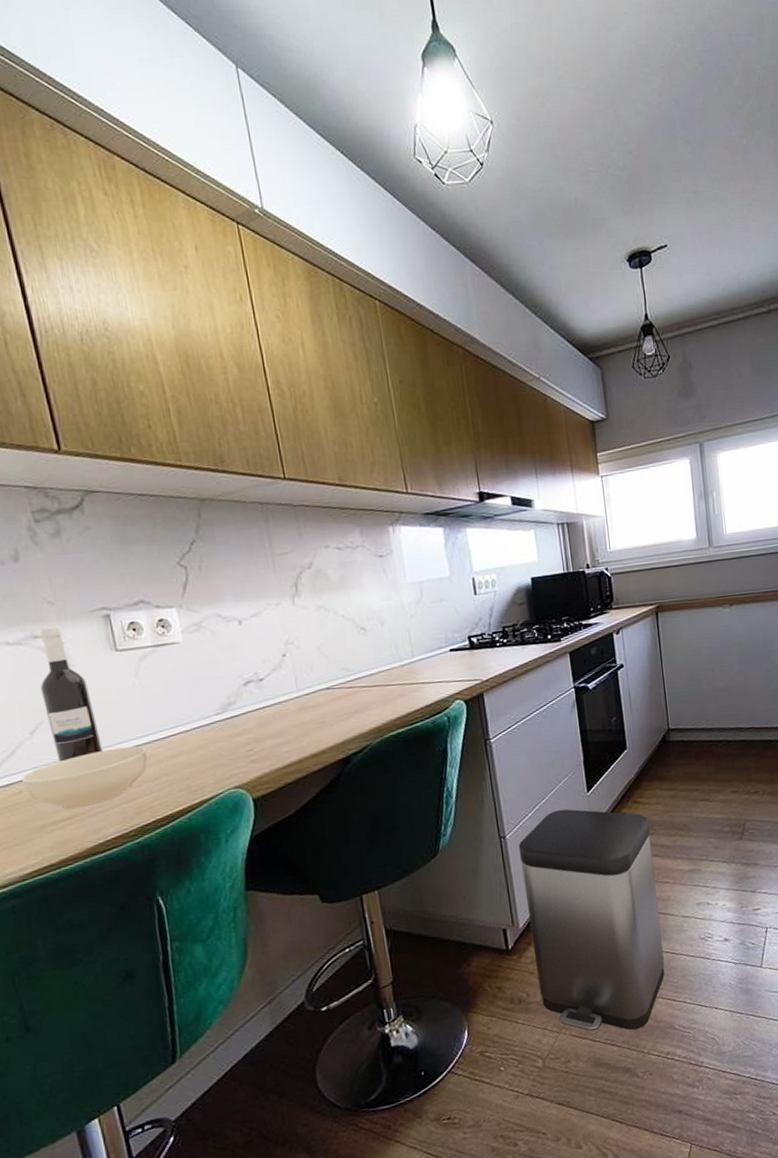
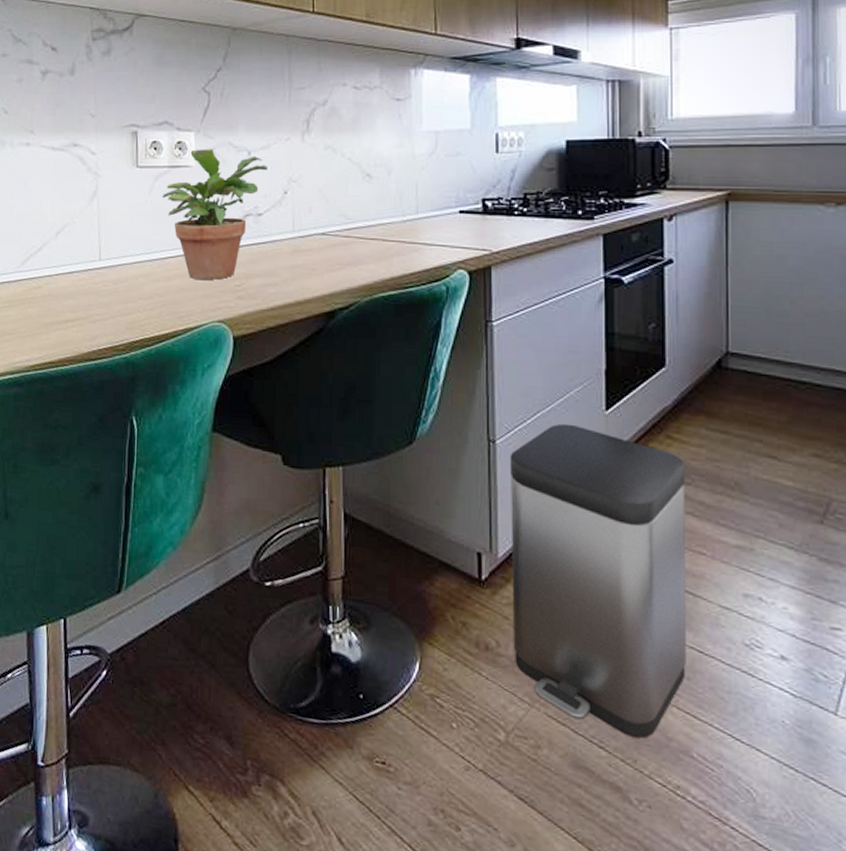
bowl: present [21,746,147,810] -> none [41,260,147,313]
wine bottle: present [39,627,103,762] -> none [70,138,111,266]
potted plant: none [151,623,262,753] -> present [162,149,267,281]

